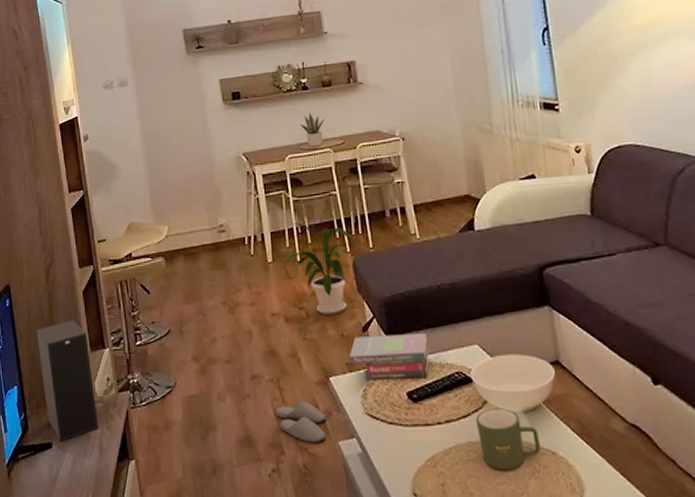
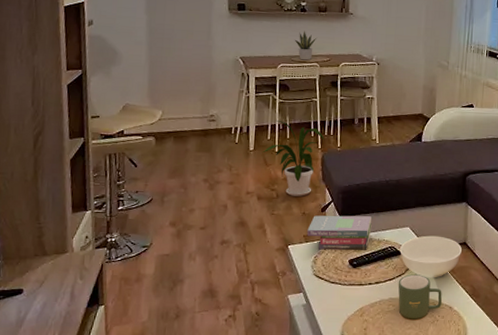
speaker: present [37,320,99,442] -> none [18,184,73,288]
slippers: present [276,400,326,443] -> none [238,262,281,296]

